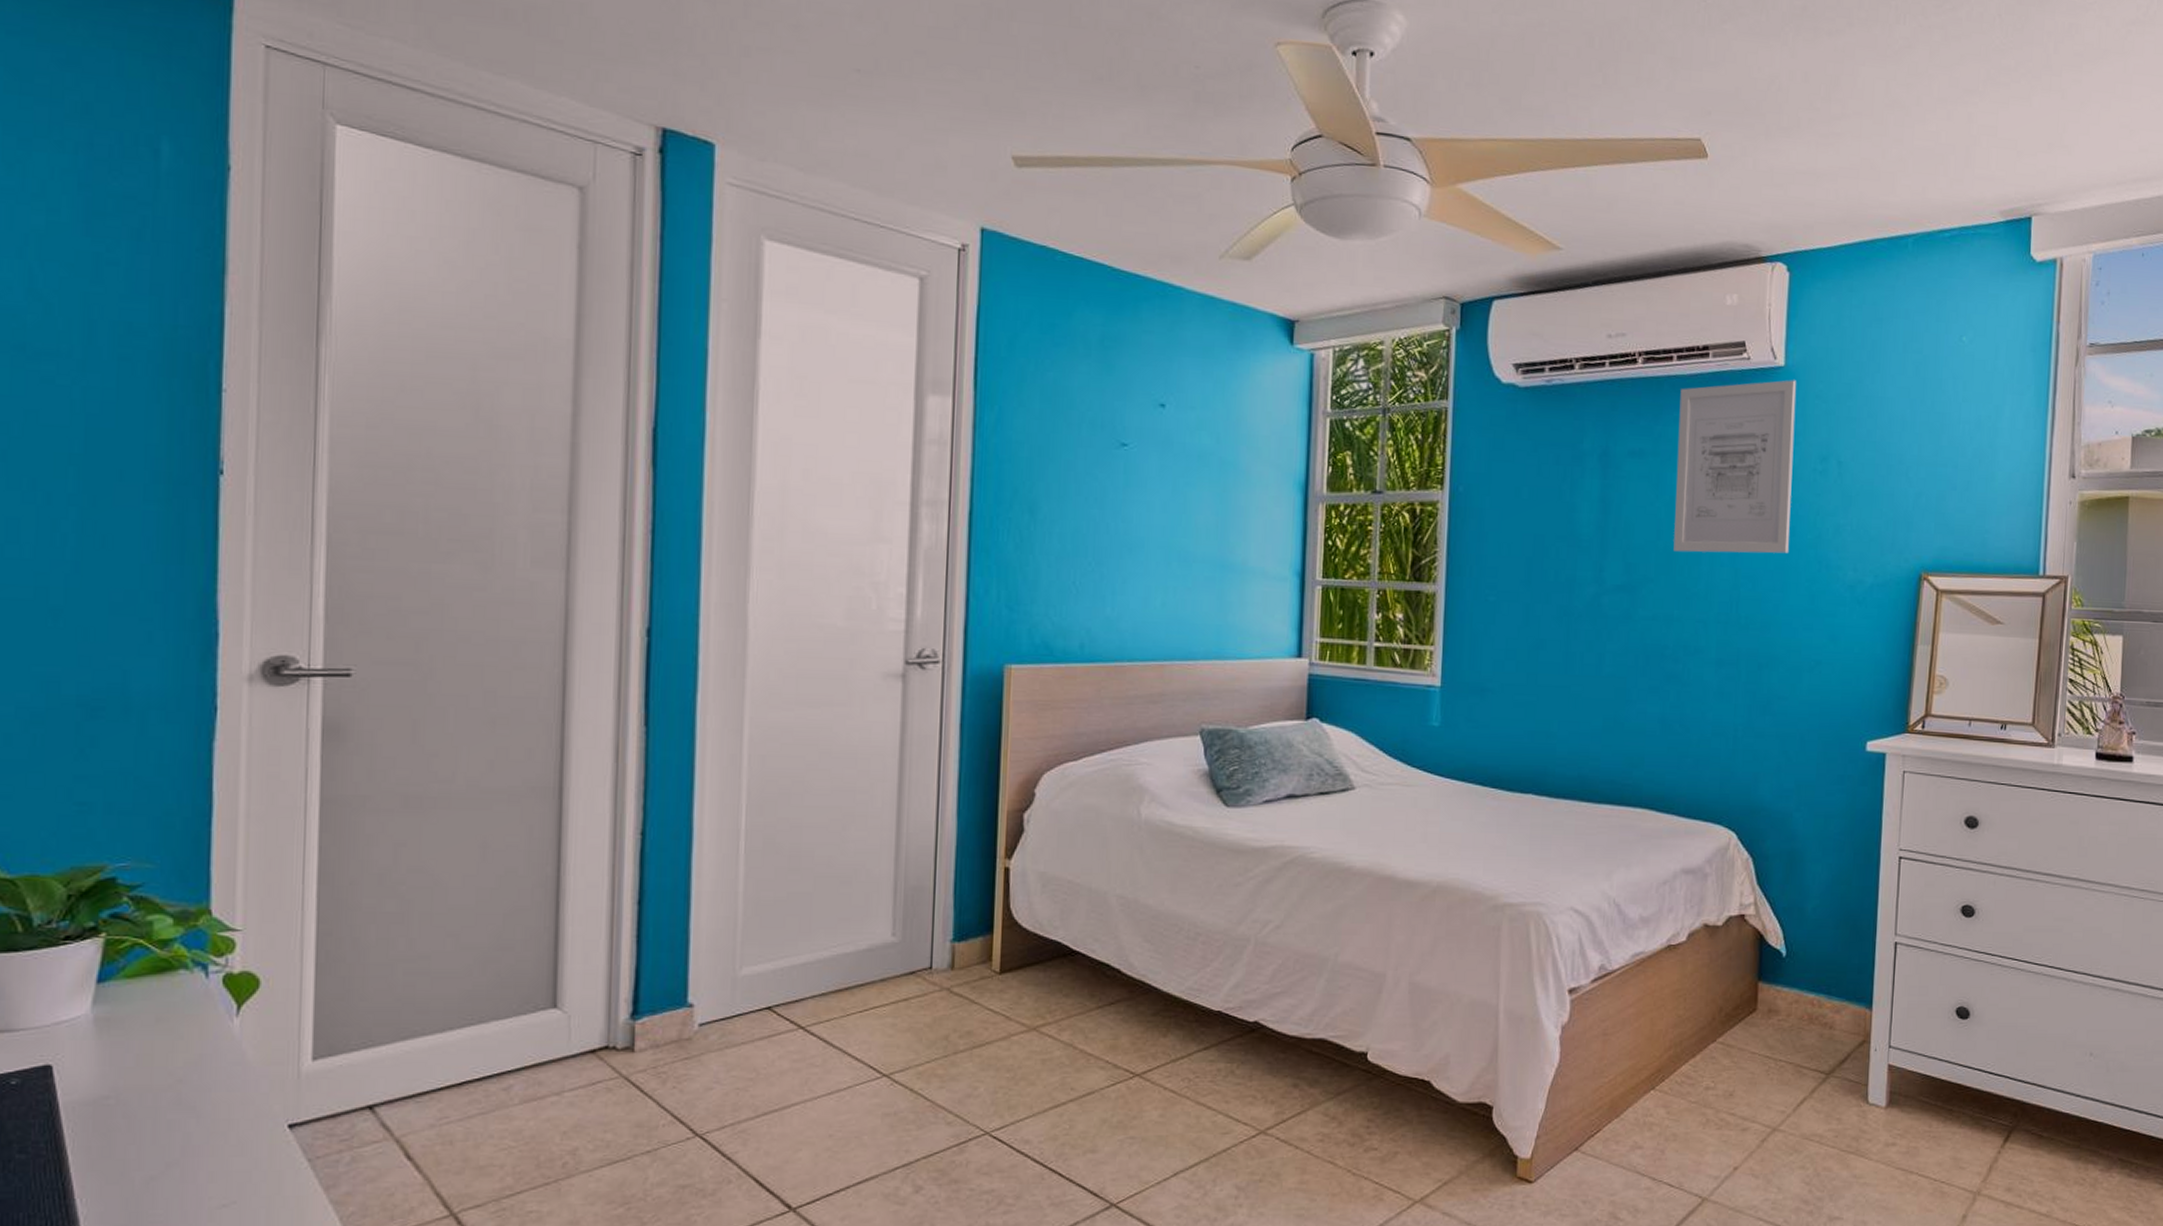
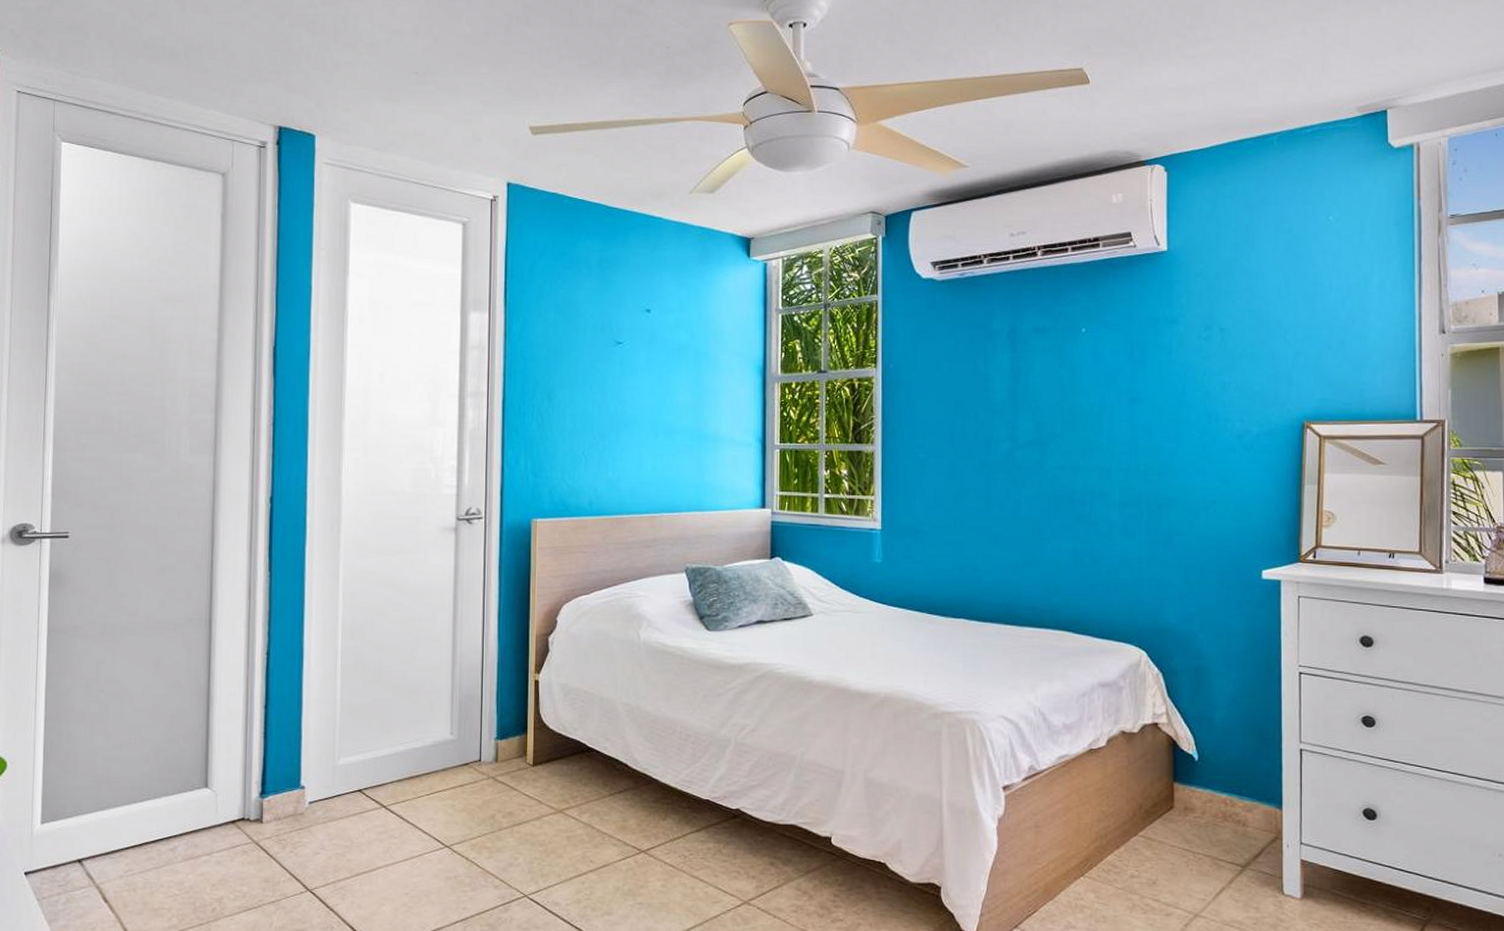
wall art: present [1673,380,1796,554] -> none [1076,262,1180,411]

